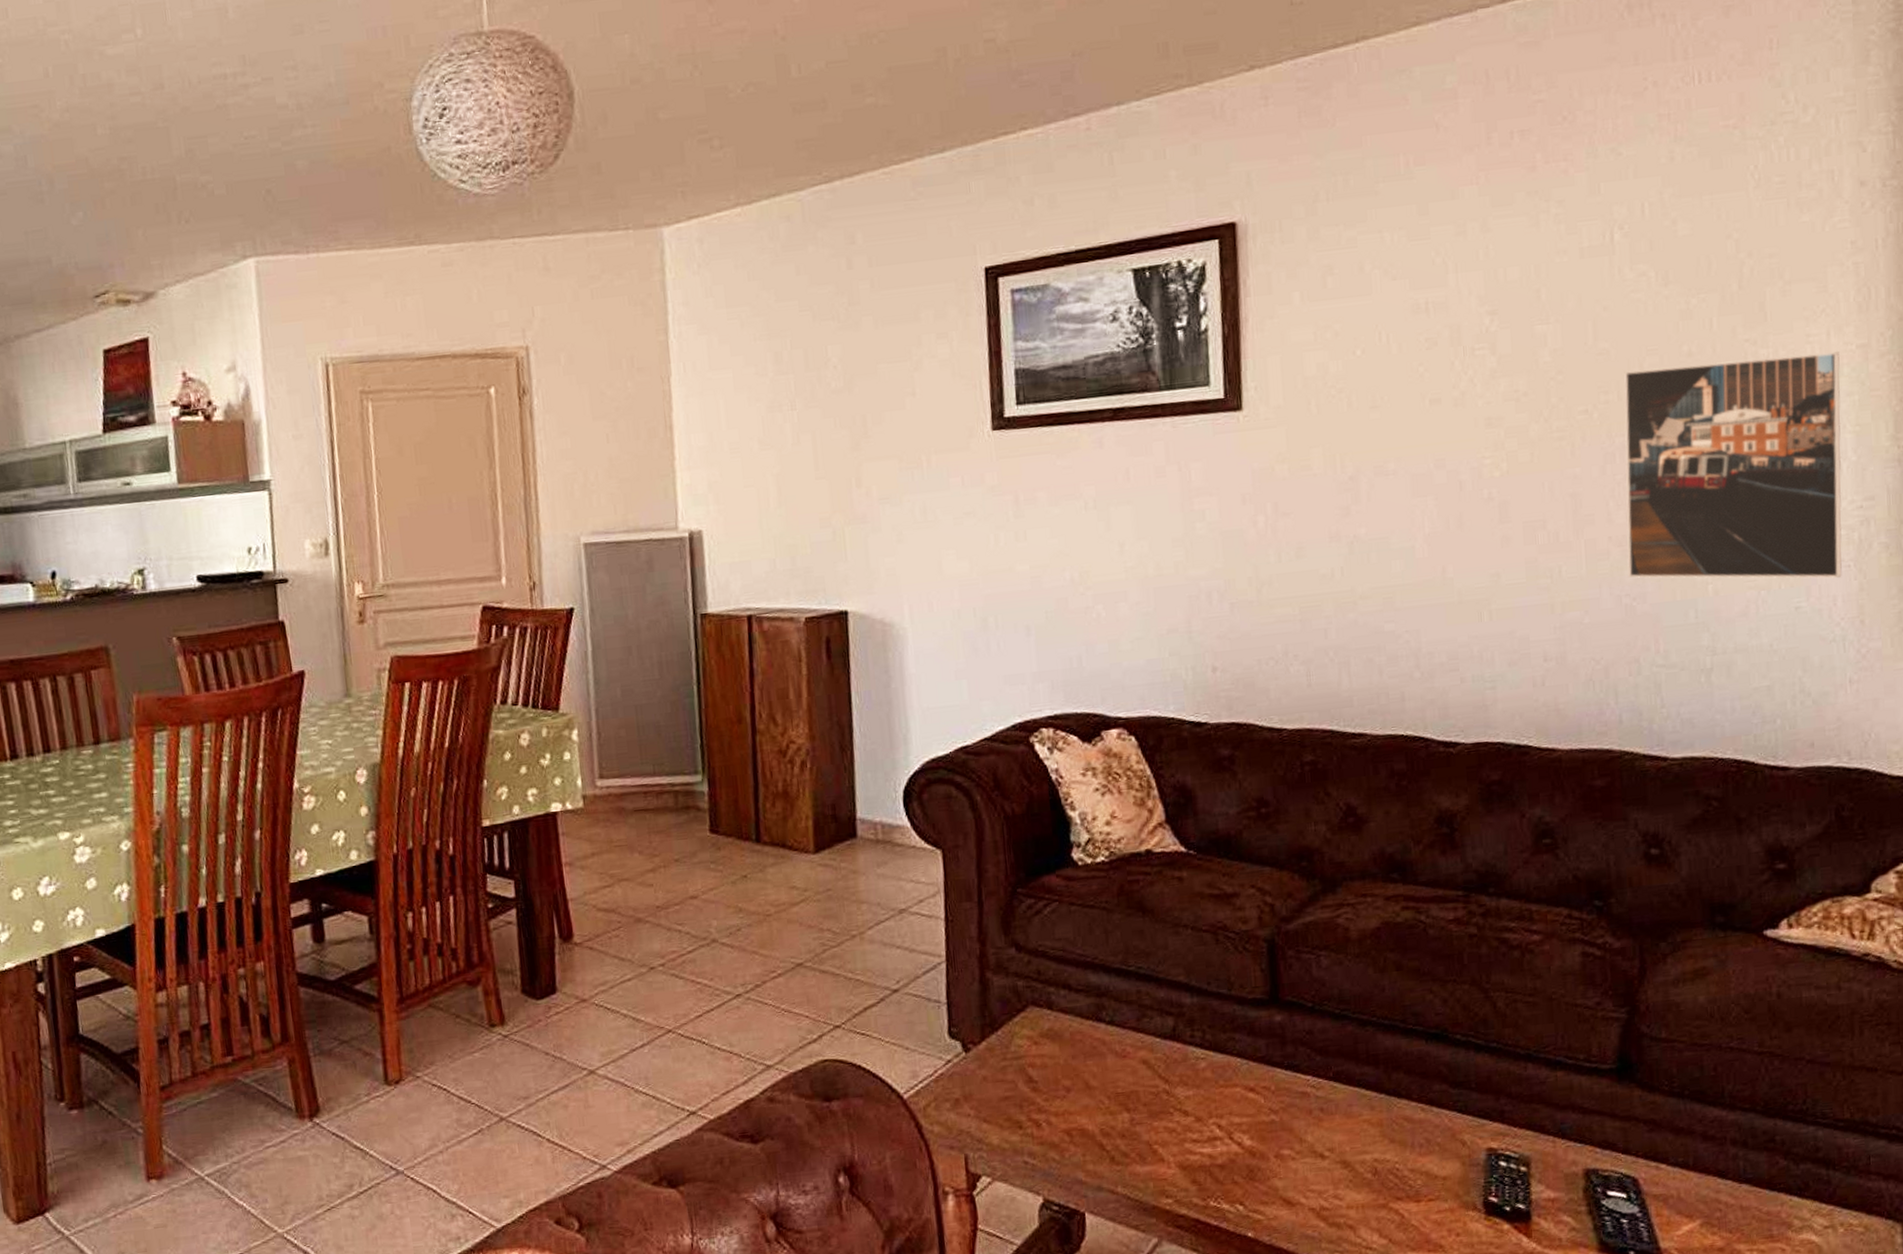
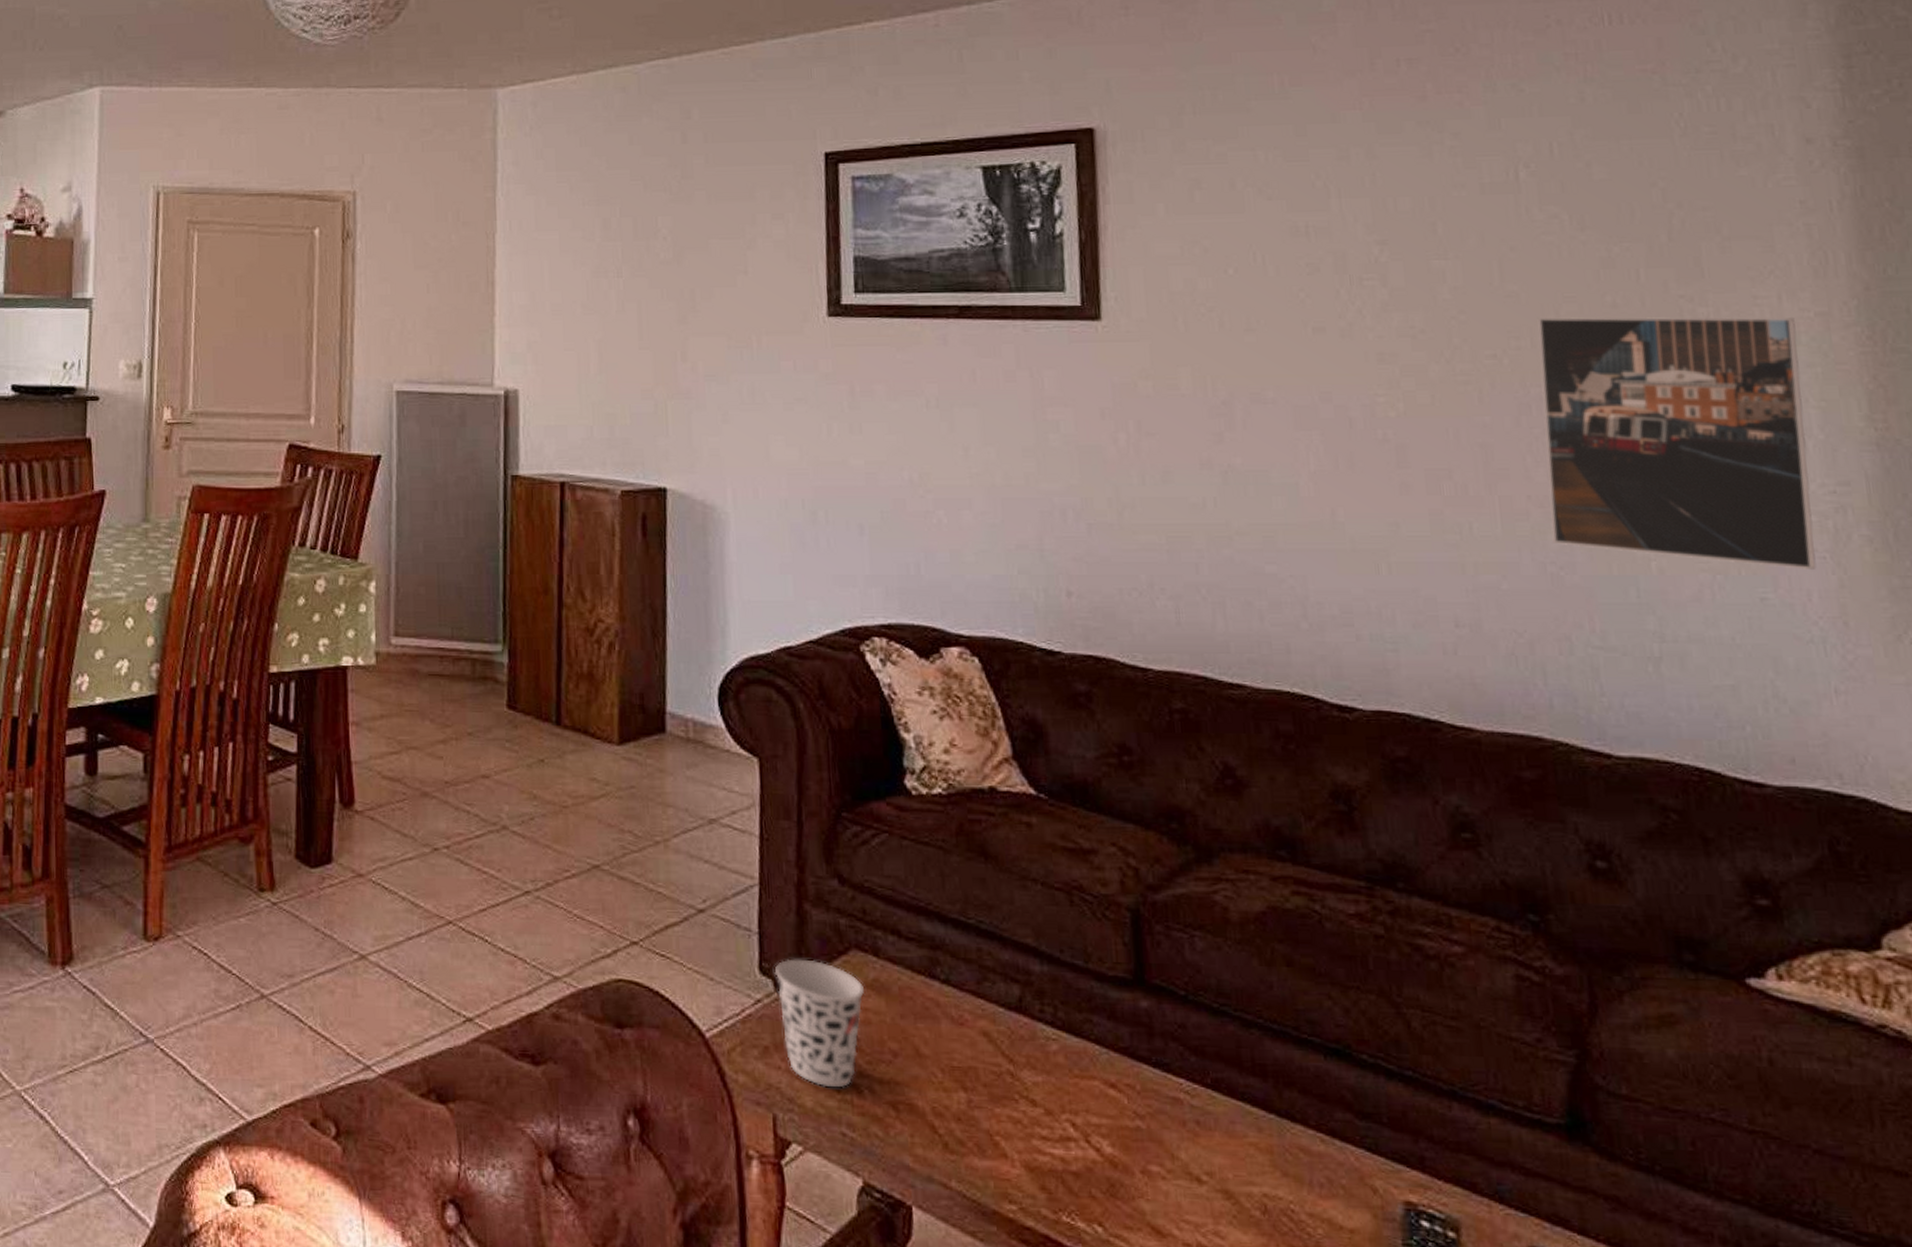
cup: none [962,1020,1040,1126] -> present [774,958,864,1088]

